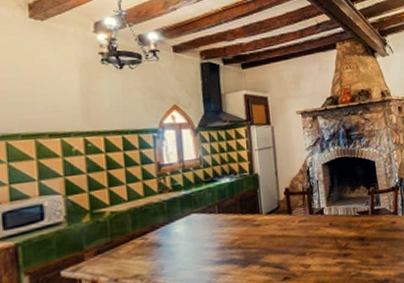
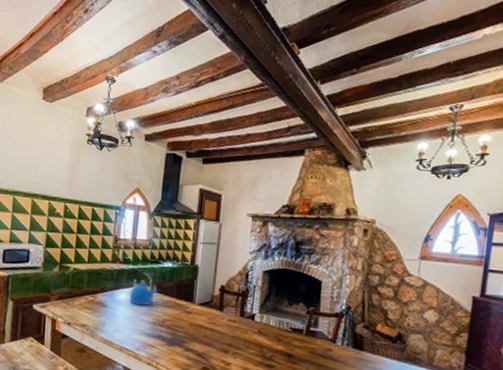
kettle: none [188,194,219,235] -> present [130,271,158,306]

